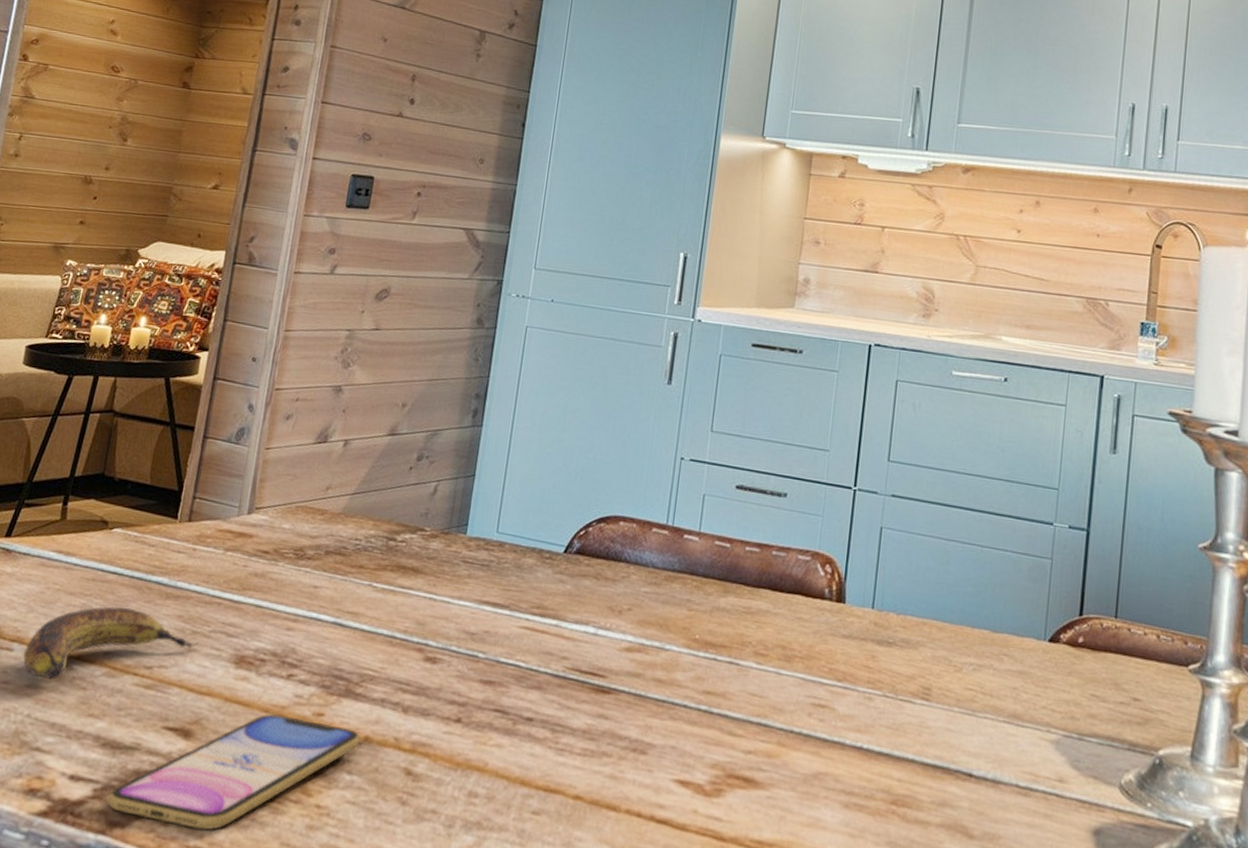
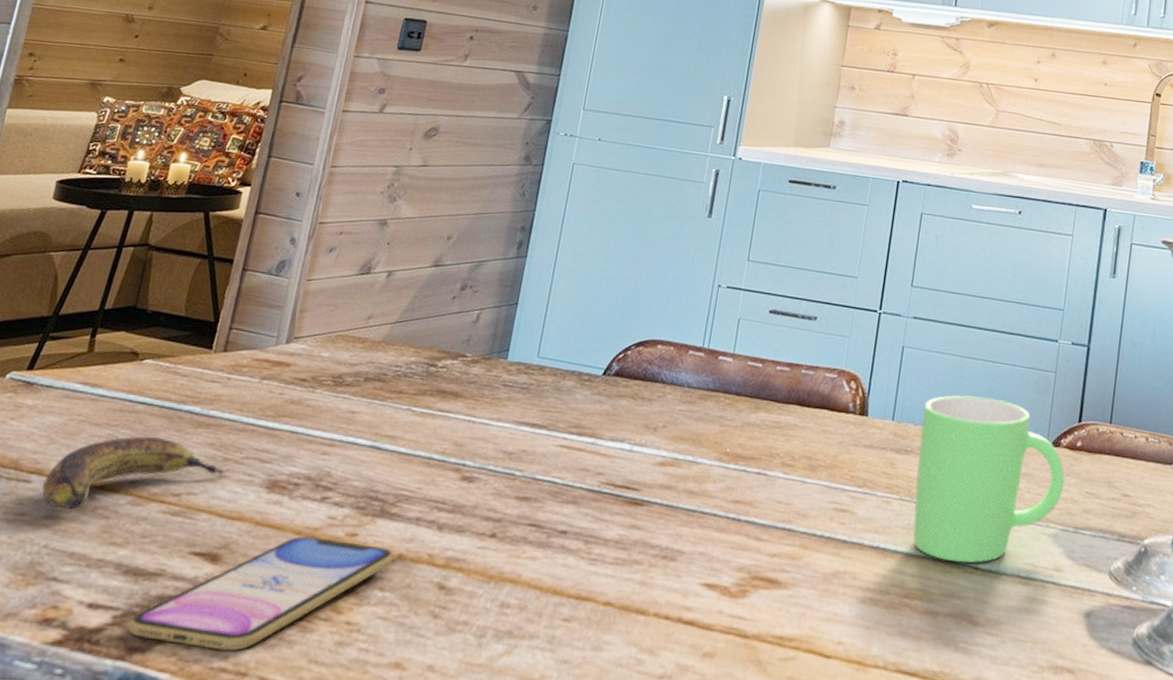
mug: none [898,582,1066,769] -> present [912,395,1065,563]

